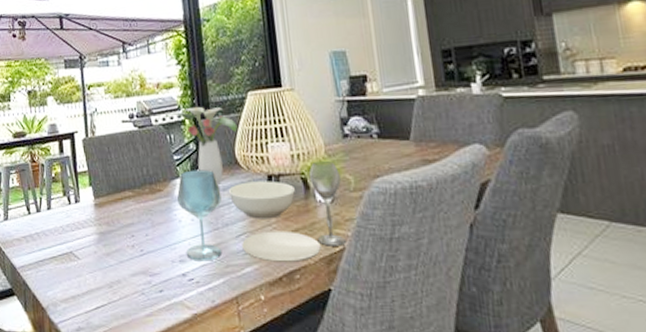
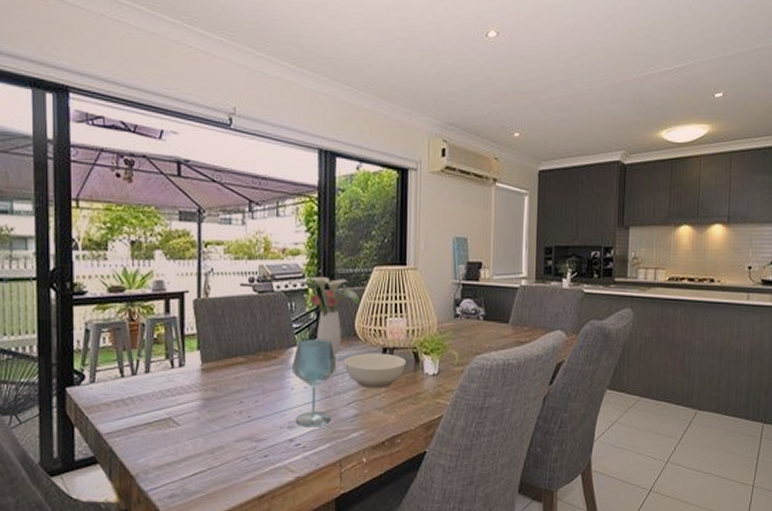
plate: present [242,231,321,264] -> none [351,399,423,429]
wineglass: present [308,160,346,246] -> none [420,337,447,414]

